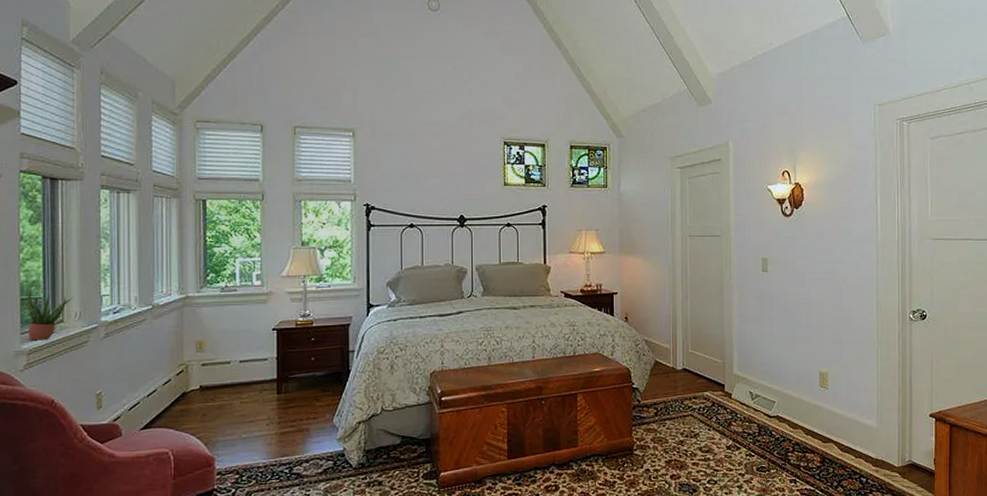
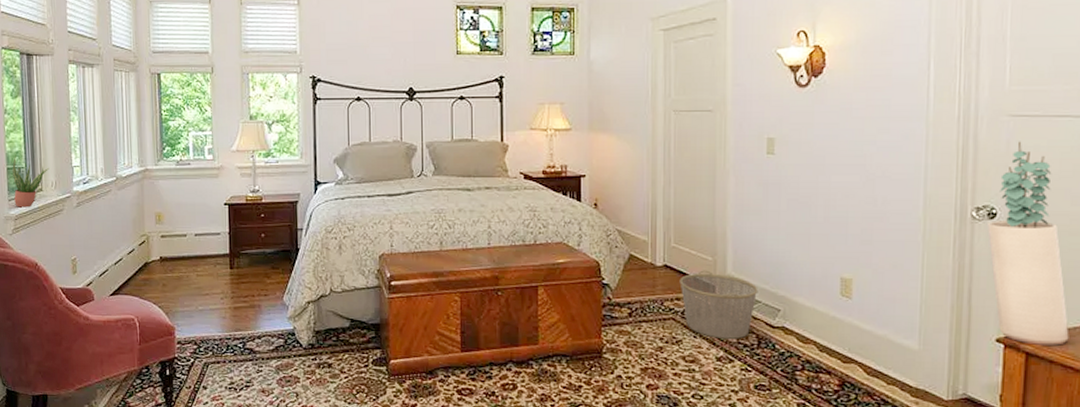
basket: none [696,371,758,430] -> present [679,270,758,339]
vase: none [920,259,978,417] -> present [986,141,1070,346]

